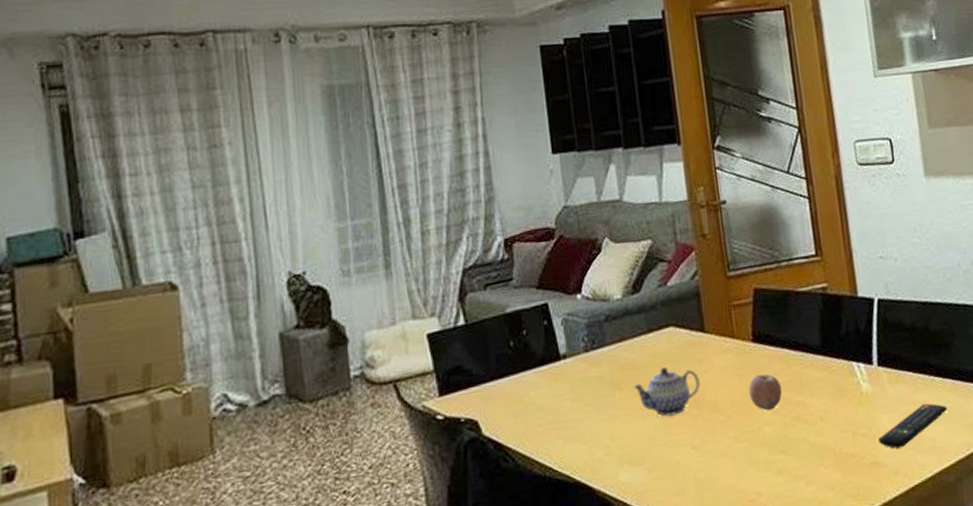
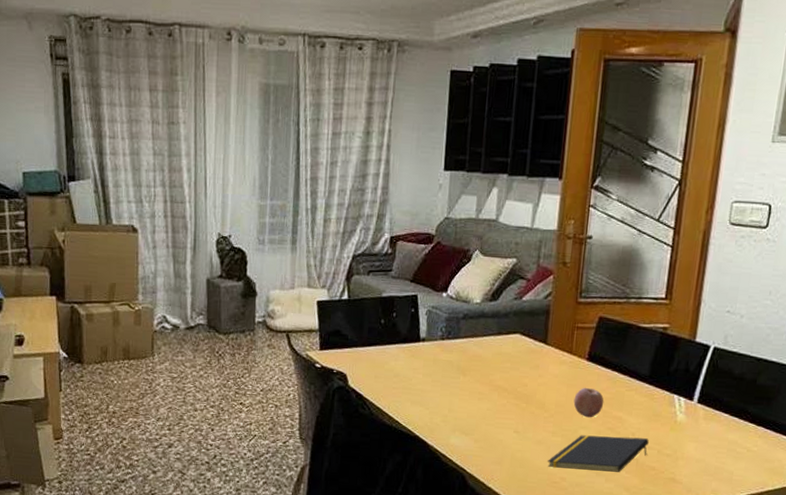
teapot: present [633,367,700,417] -> none [475,365,533,405]
notepad: none [737,420,842,483] -> present [548,435,649,472]
remote control: present [879,403,948,449] -> none [680,442,753,473]

